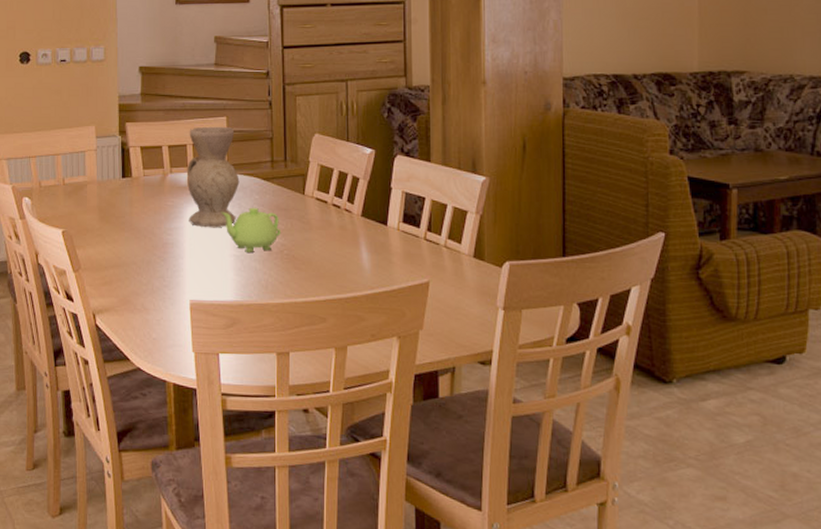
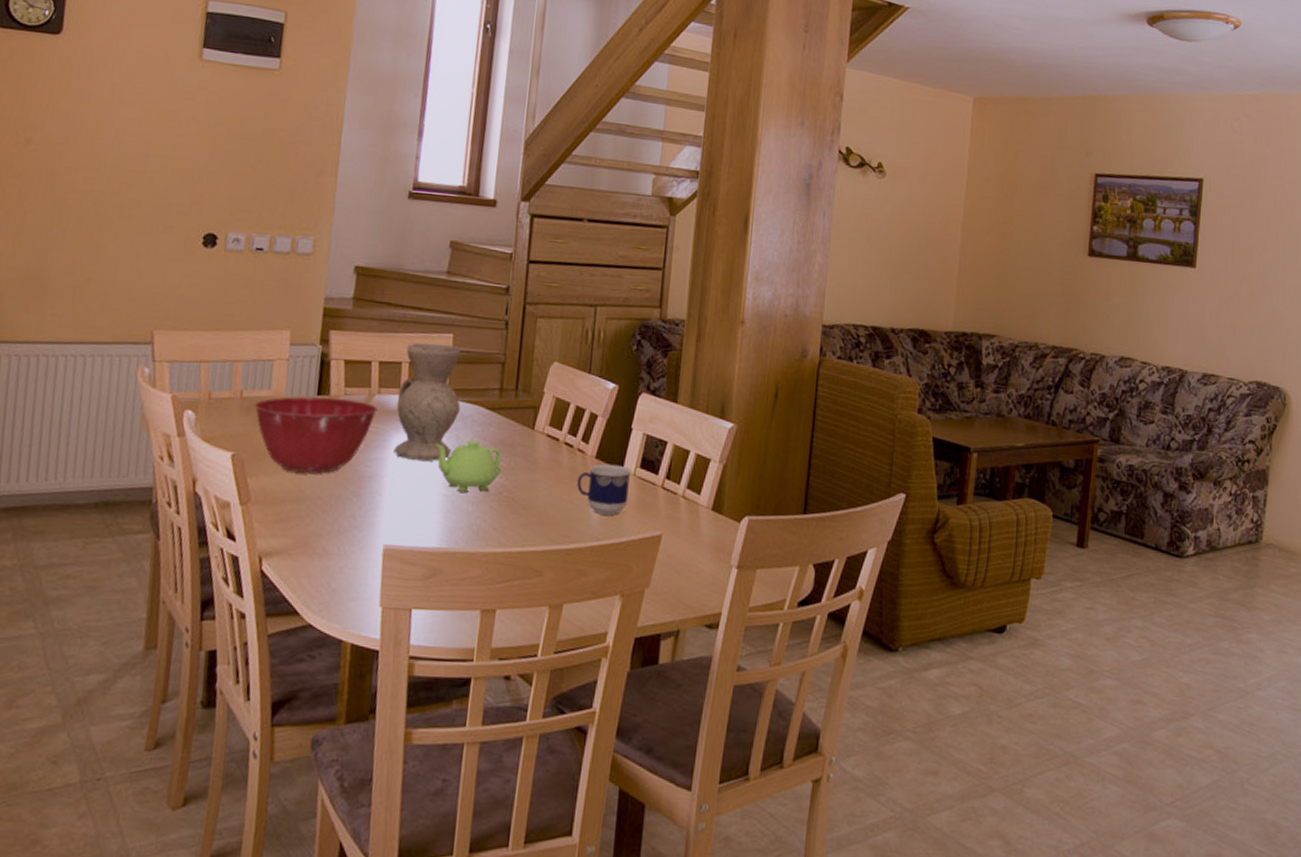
mixing bowl: none [74,180,171,243] -> present [253,396,378,474]
cup: none [348,221,395,266] -> present [577,463,632,515]

